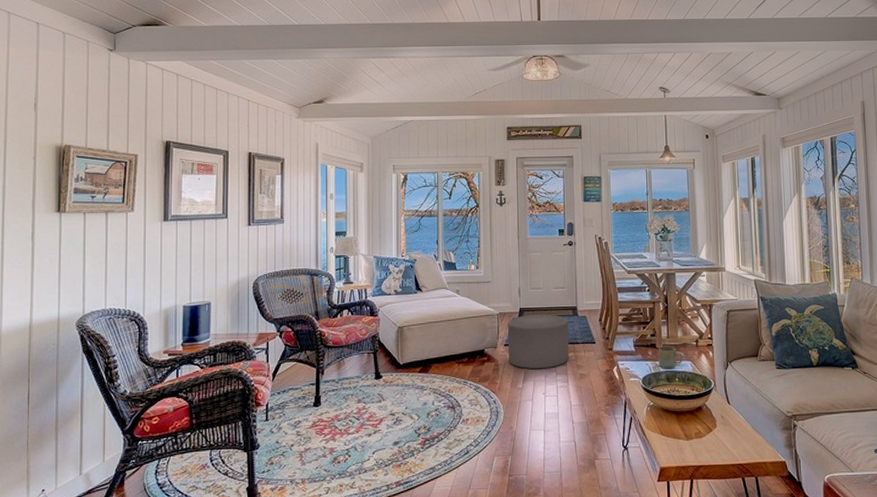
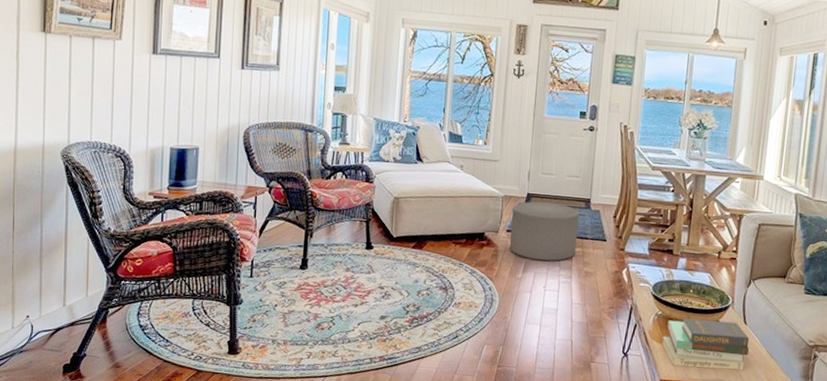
books: none [657,403,735,452] -> present [662,318,750,371]
mug: present [658,346,683,370] -> none [673,253,701,280]

